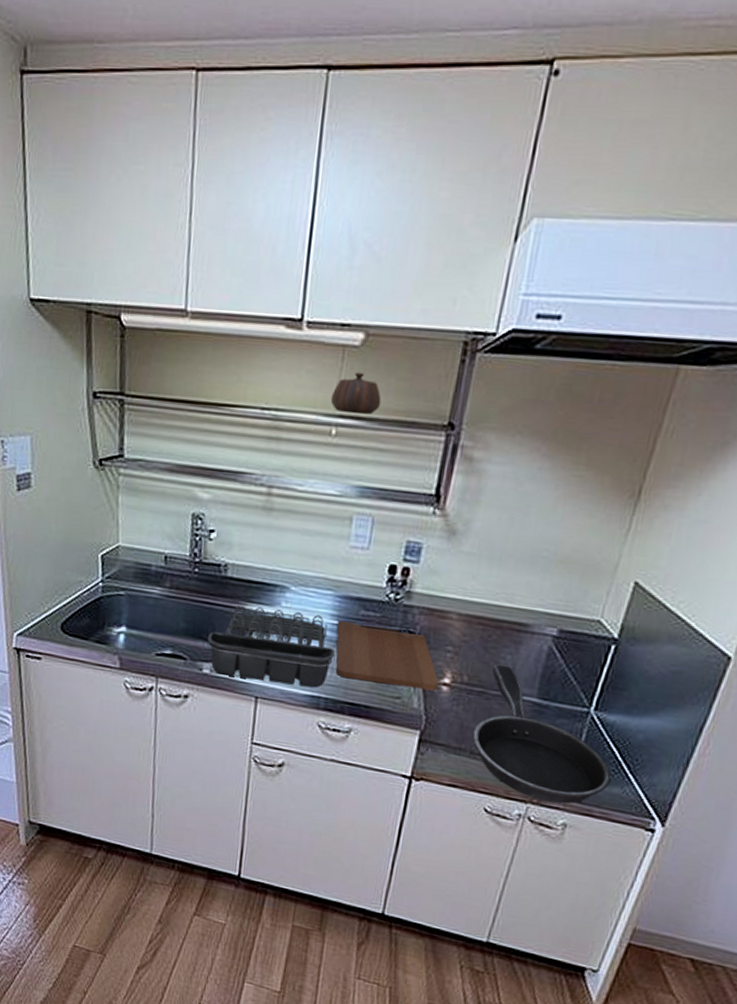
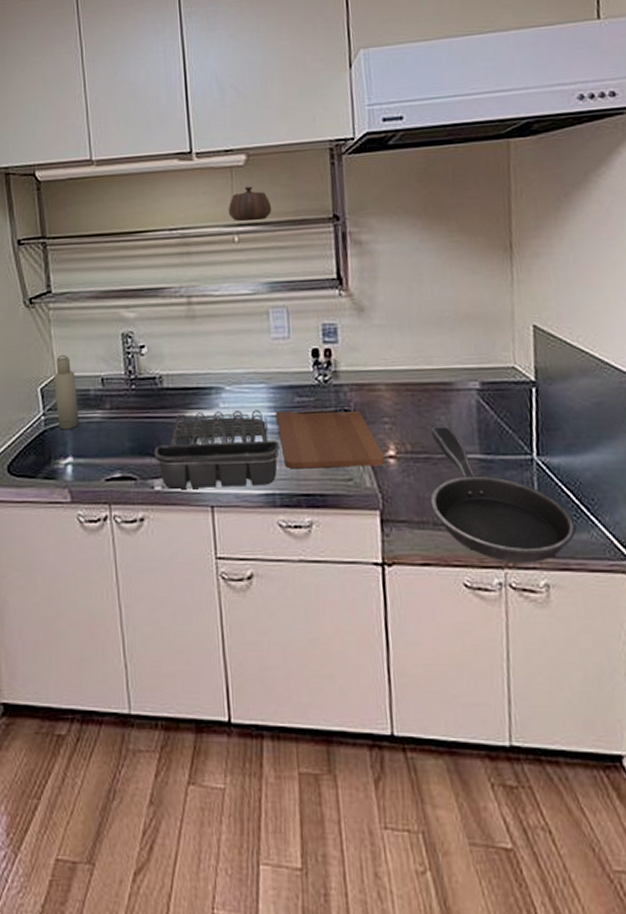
bottle: none [115,524,139,601] -> present [54,354,79,430]

